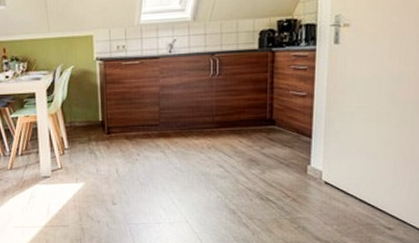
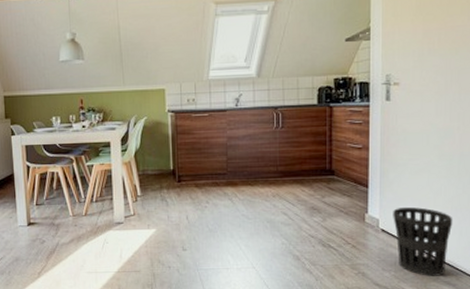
wastebasket: none [337,157,404,230] -> present [393,206,453,276]

